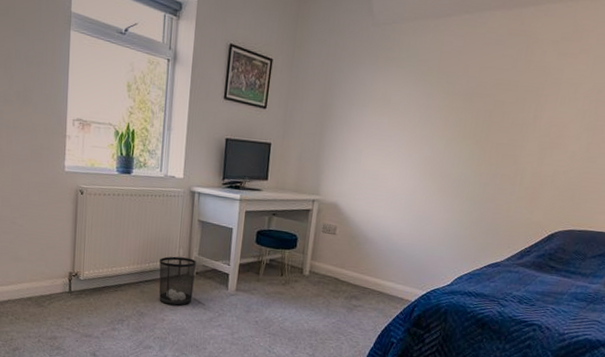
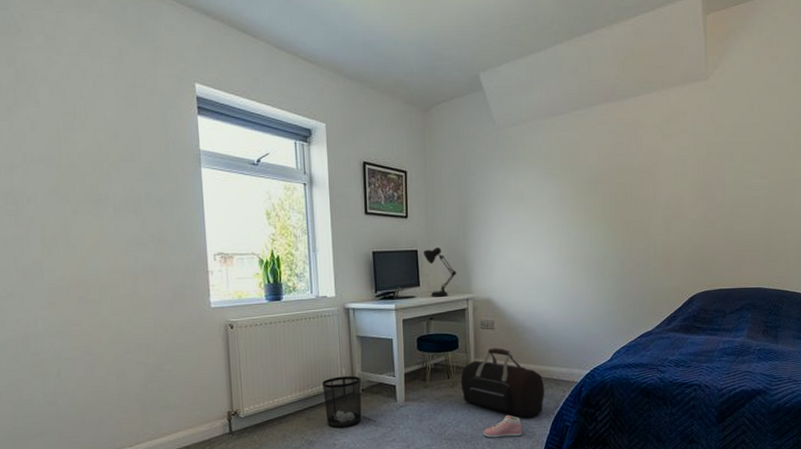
desk lamp: none [276,143,308,195] -> present [423,247,457,297]
duffel bag: none [292,253,377,328] -> present [460,348,545,418]
sneaker: none [307,320,347,344] -> present [483,414,522,438]

